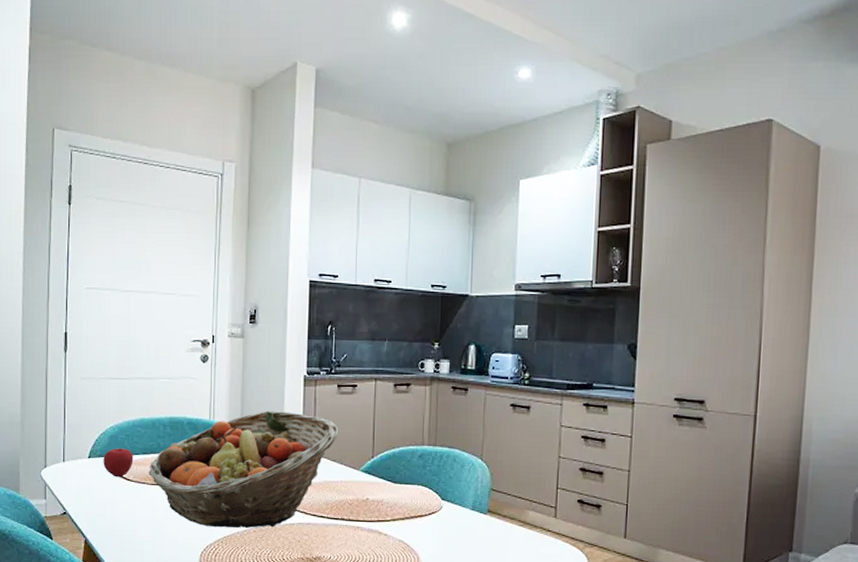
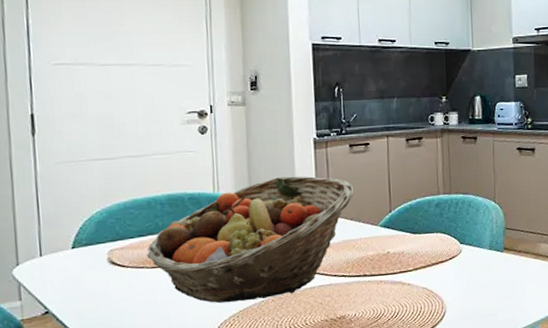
apple: present [103,448,134,478] -> none [90,233,128,266]

